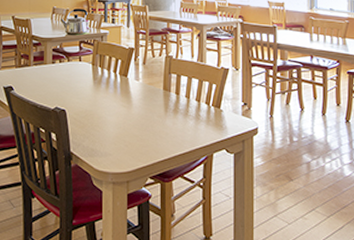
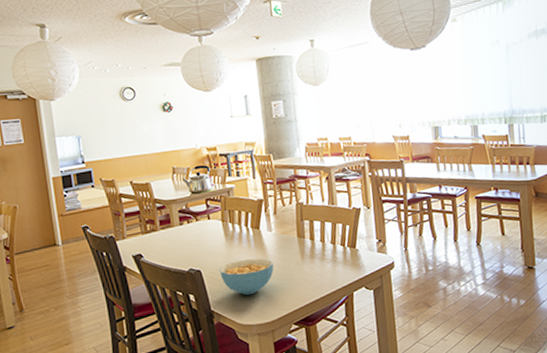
cereal bowl: none [83,105,137,142] -> present [219,258,274,295]

